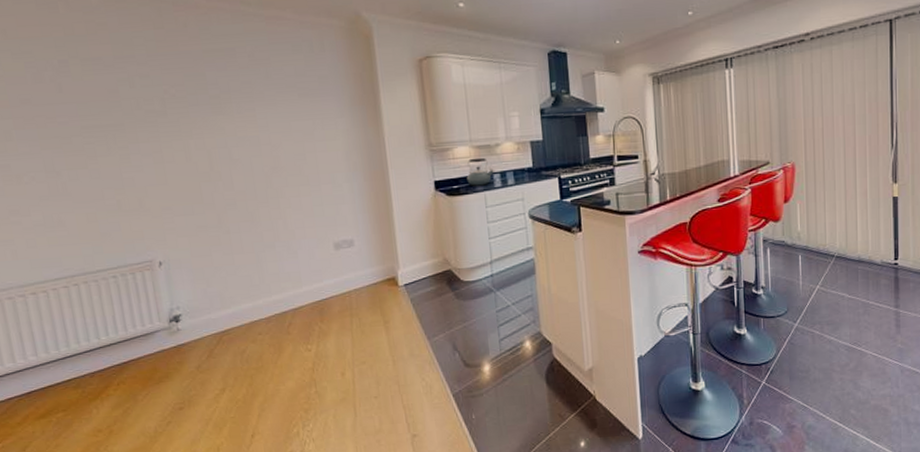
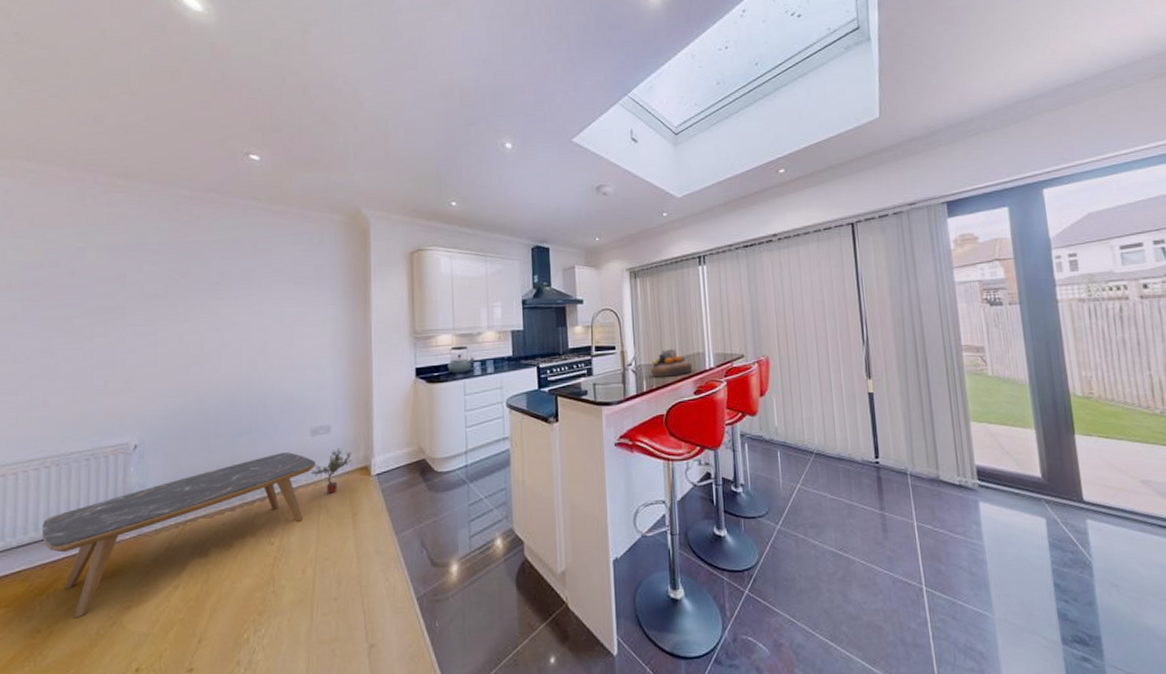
coffee table: none [82,266,343,419] -> present [41,452,315,619]
potted tree: none [339,261,378,304] -> present [311,448,351,494]
decorative bowl: none [674,157,717,186] -> present [651,349,693,378]

